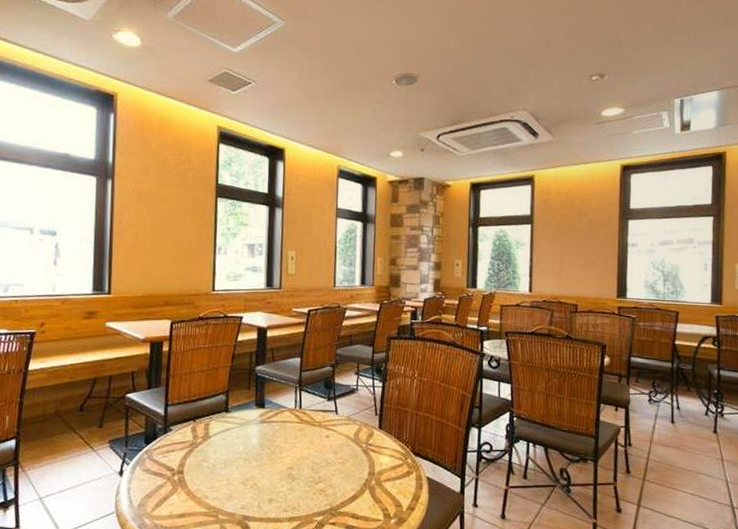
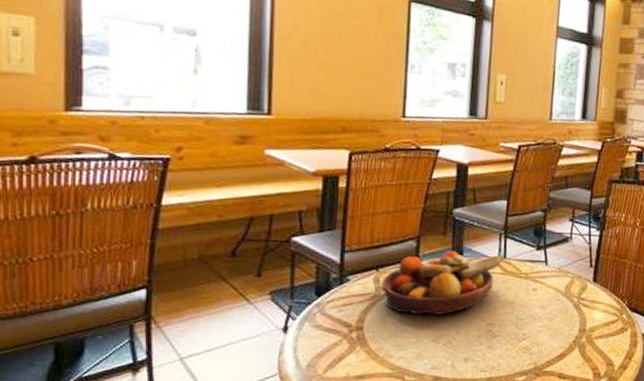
fruit bowl: none [198,402,300,460] -> present [381,250,504,315]

